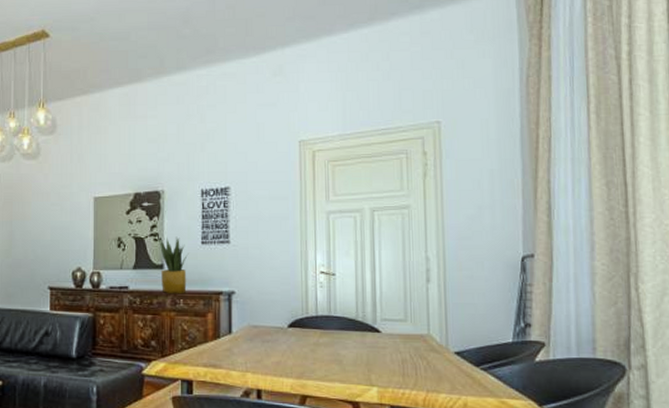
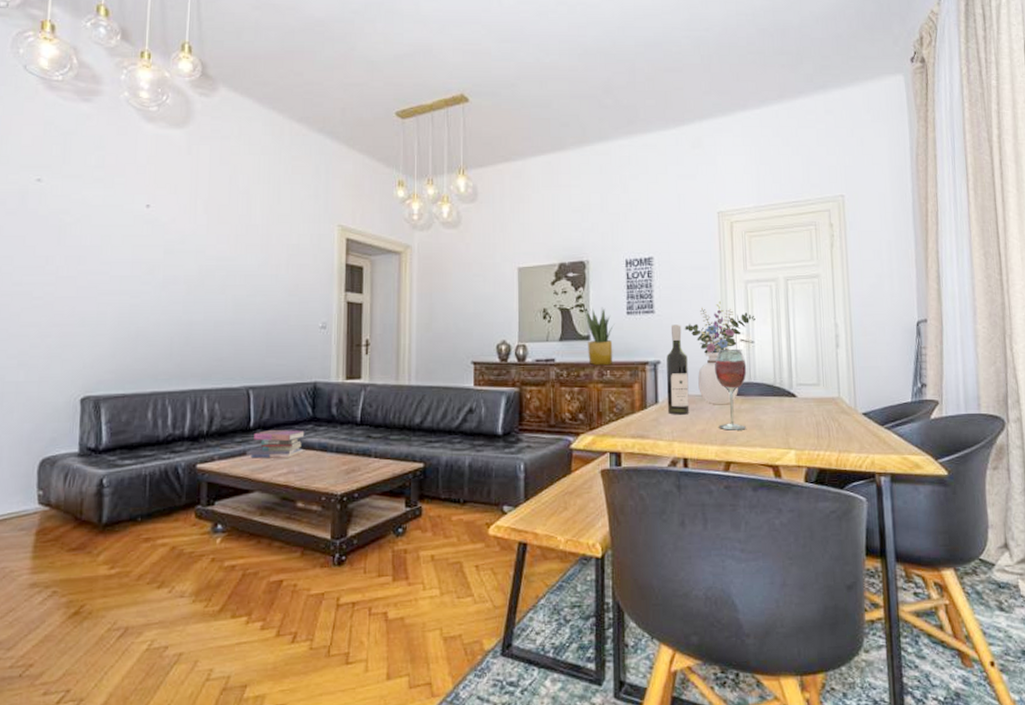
bottle: none [241,255,264,346] -> present [666,324,690,415]
bouquet: none [260,231,337,338] -> present [684,301,755,405]
wineglass: none [291,280,327,364] -> present [714,348,747,430]

